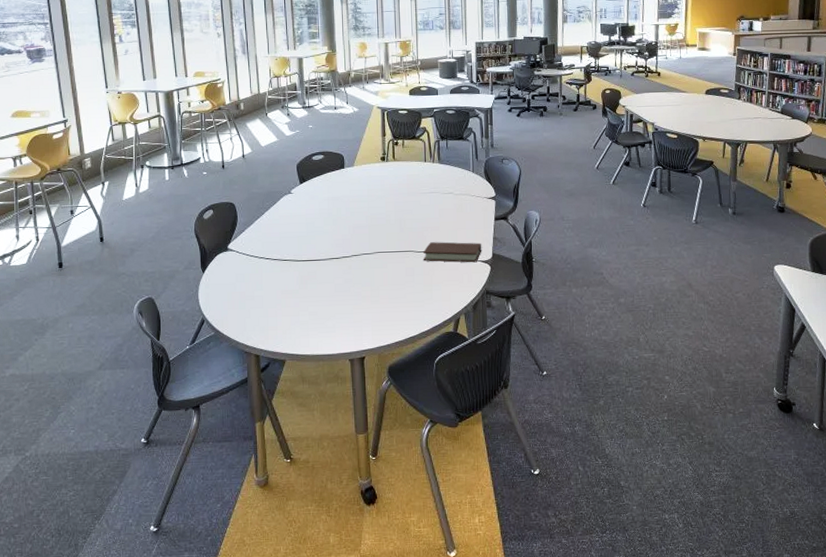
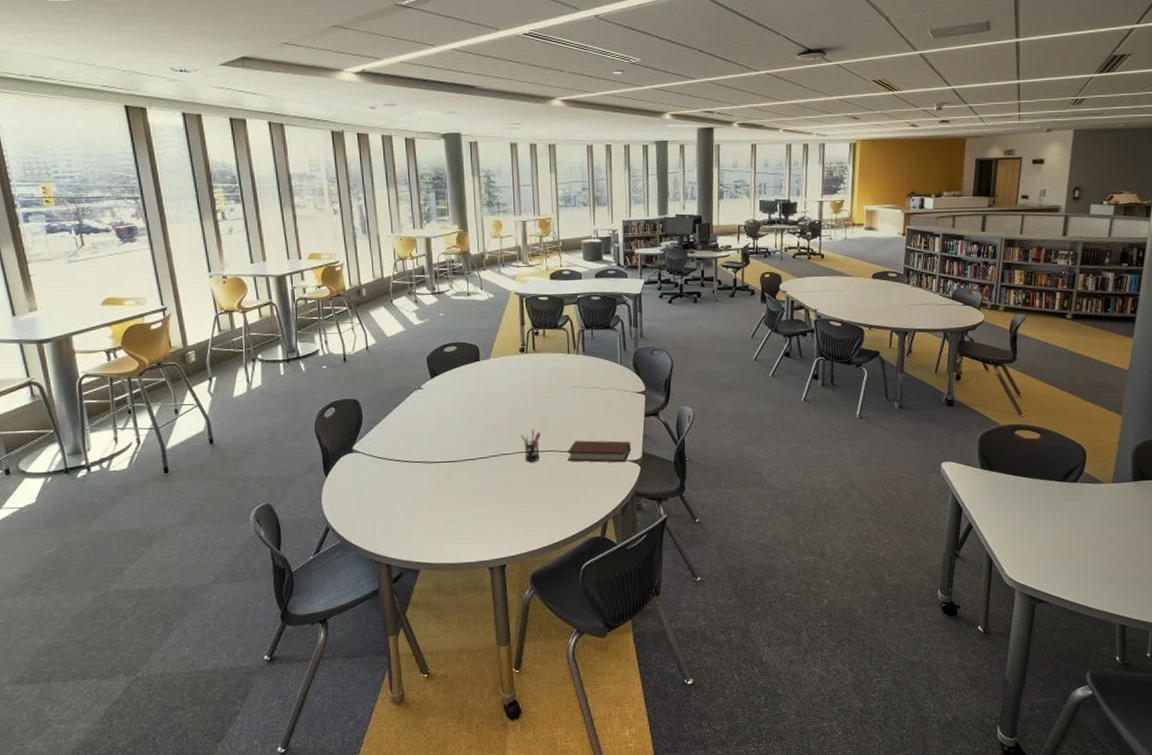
pen holder: none [381,231,399,261] -> present [521,430,541,462]

